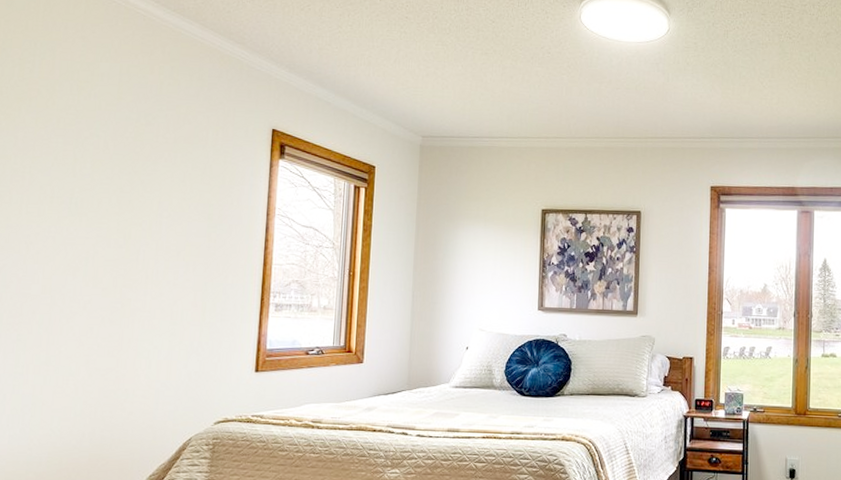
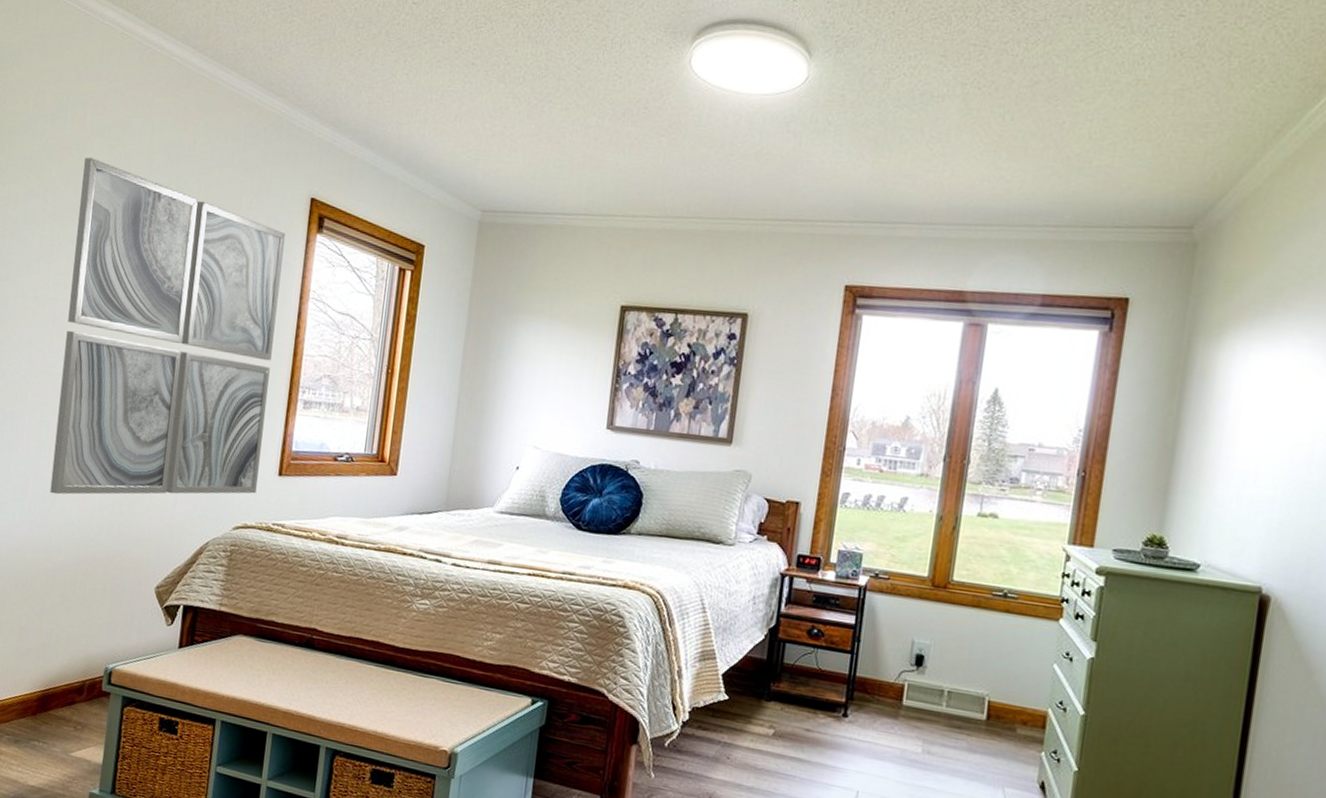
wall art: none [29,98,250,408] -> present [50,157,285,495]

